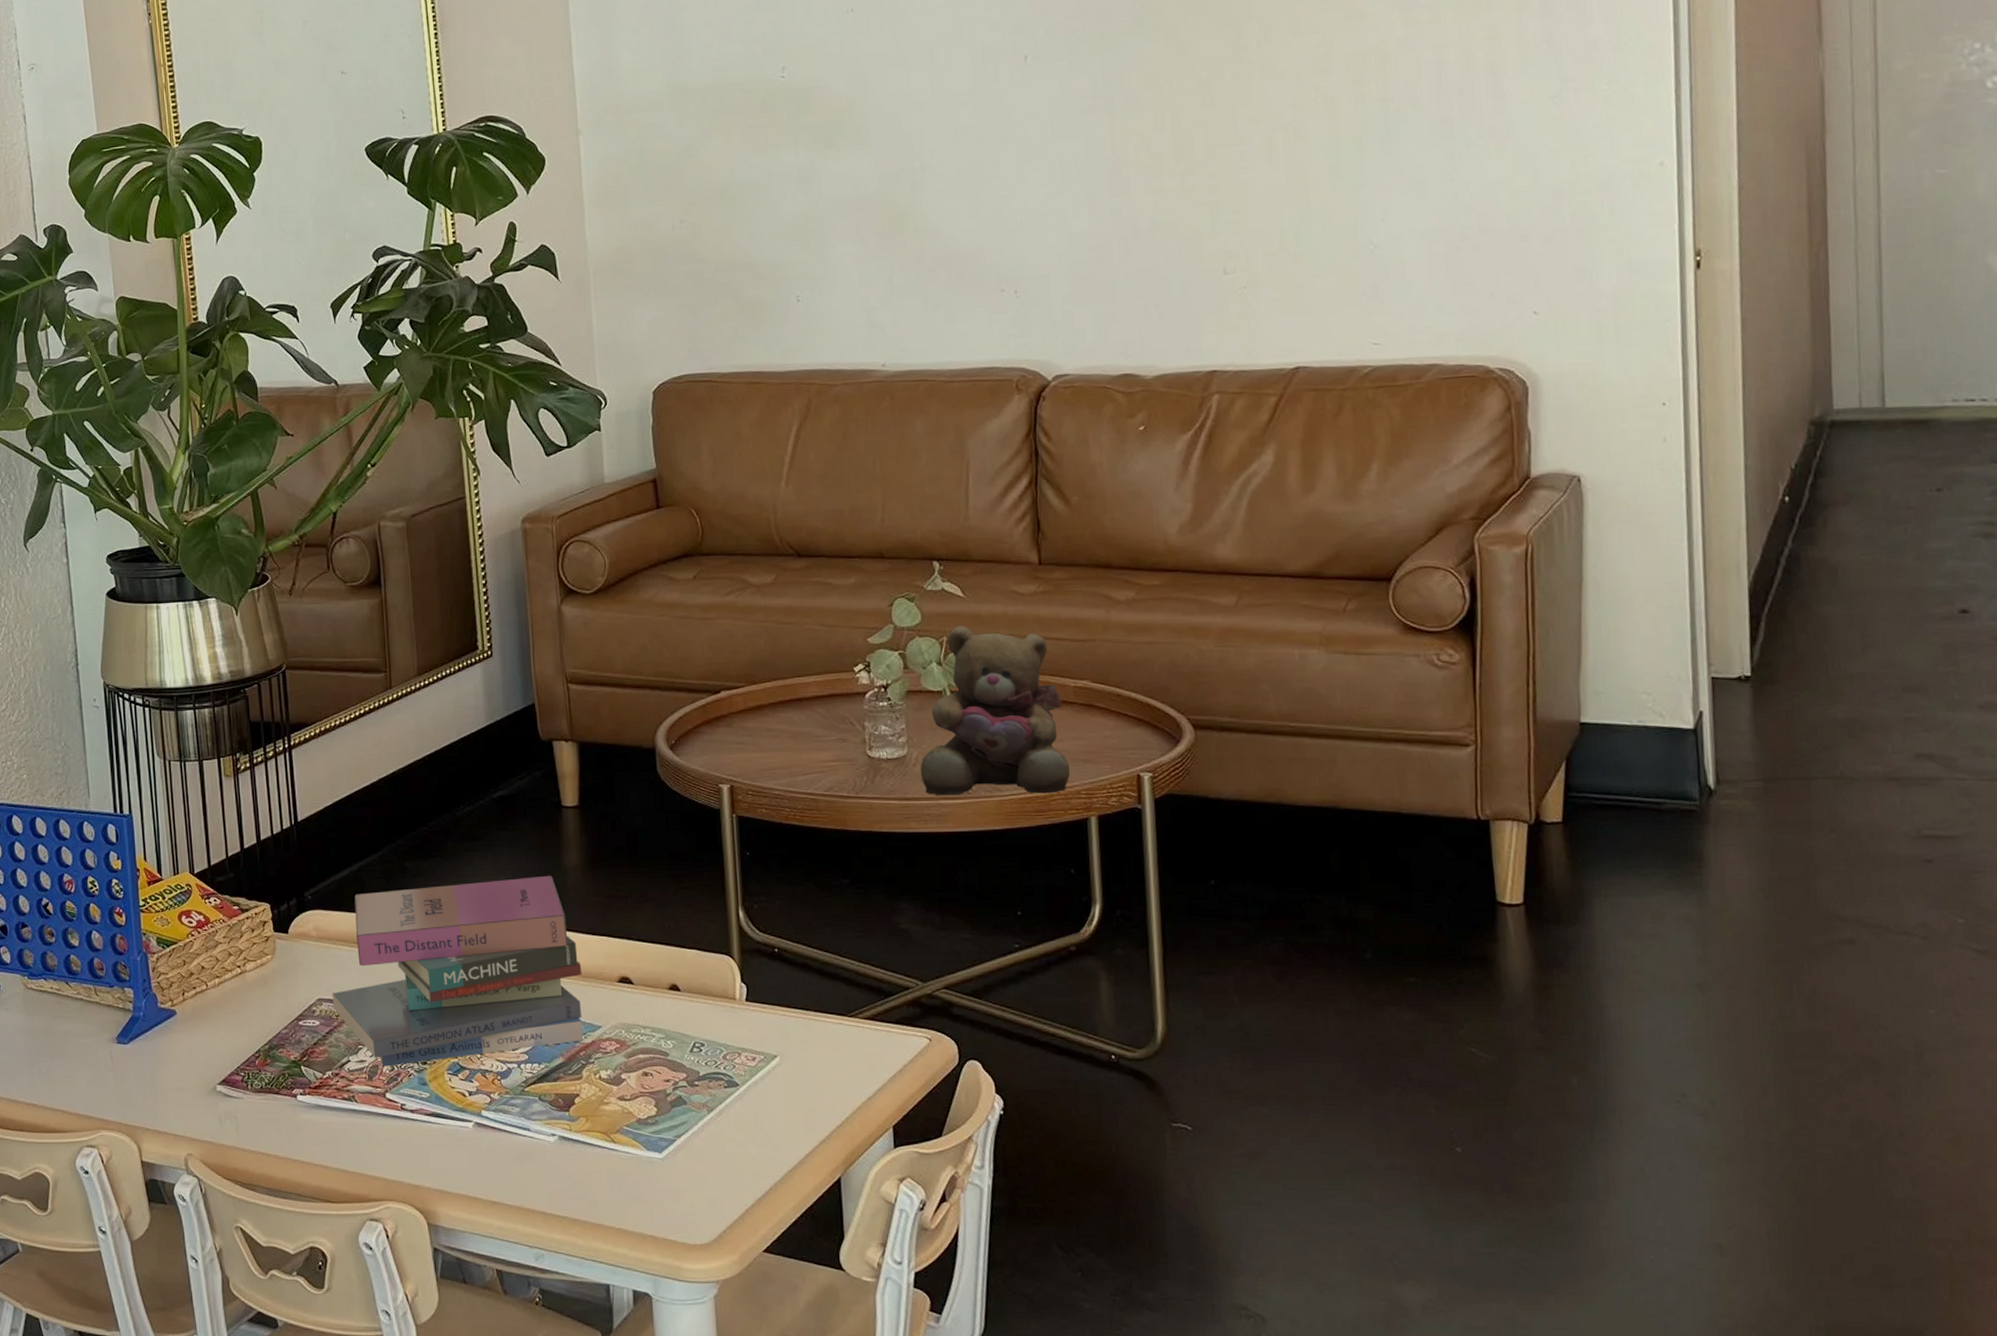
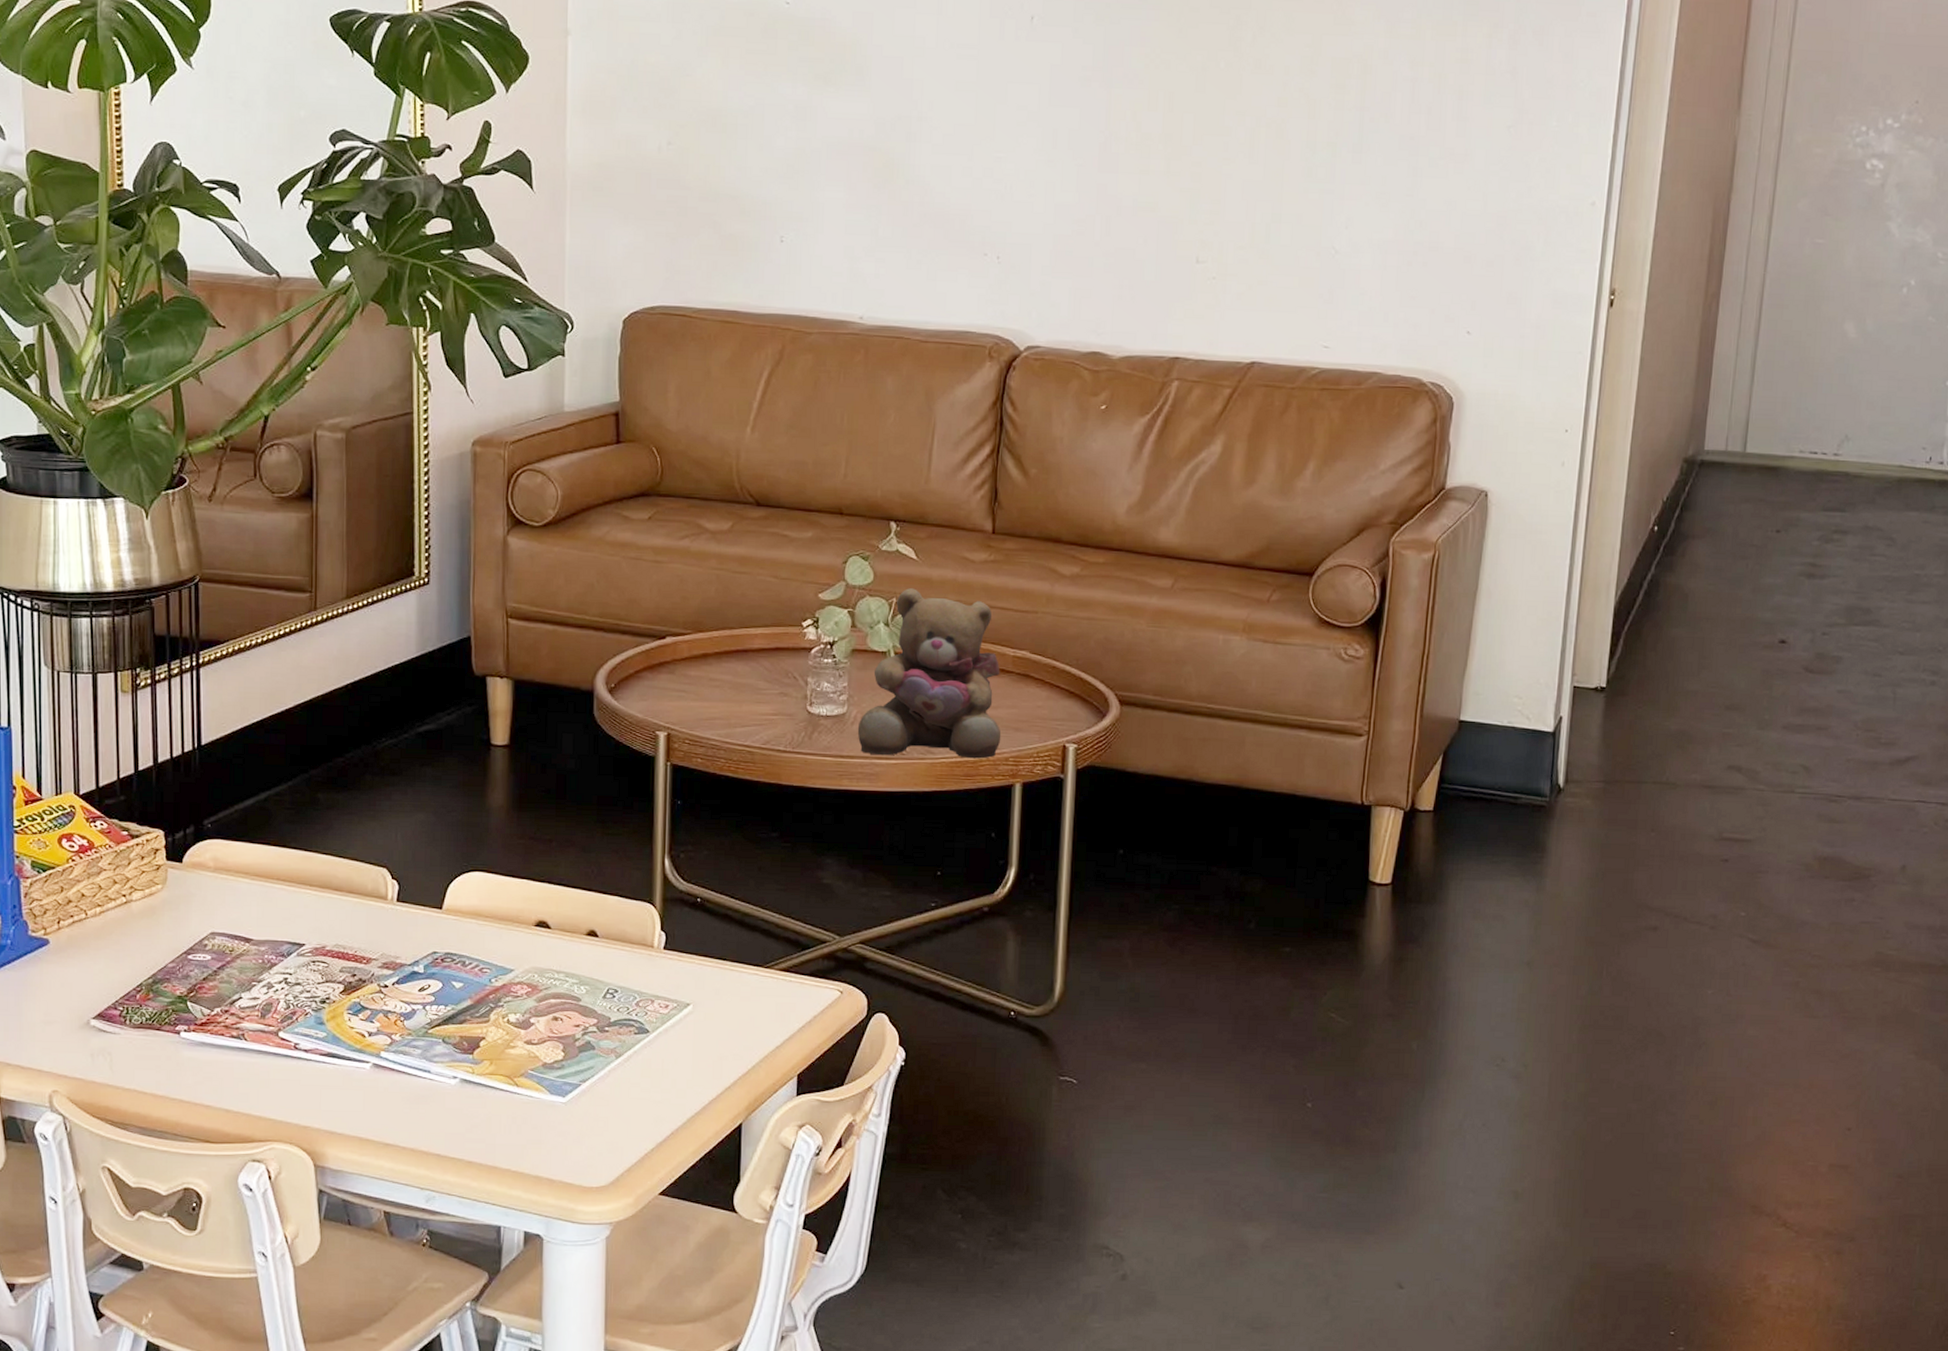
books: present [331,875,584,1067] -> none [226,814,499,1005]

